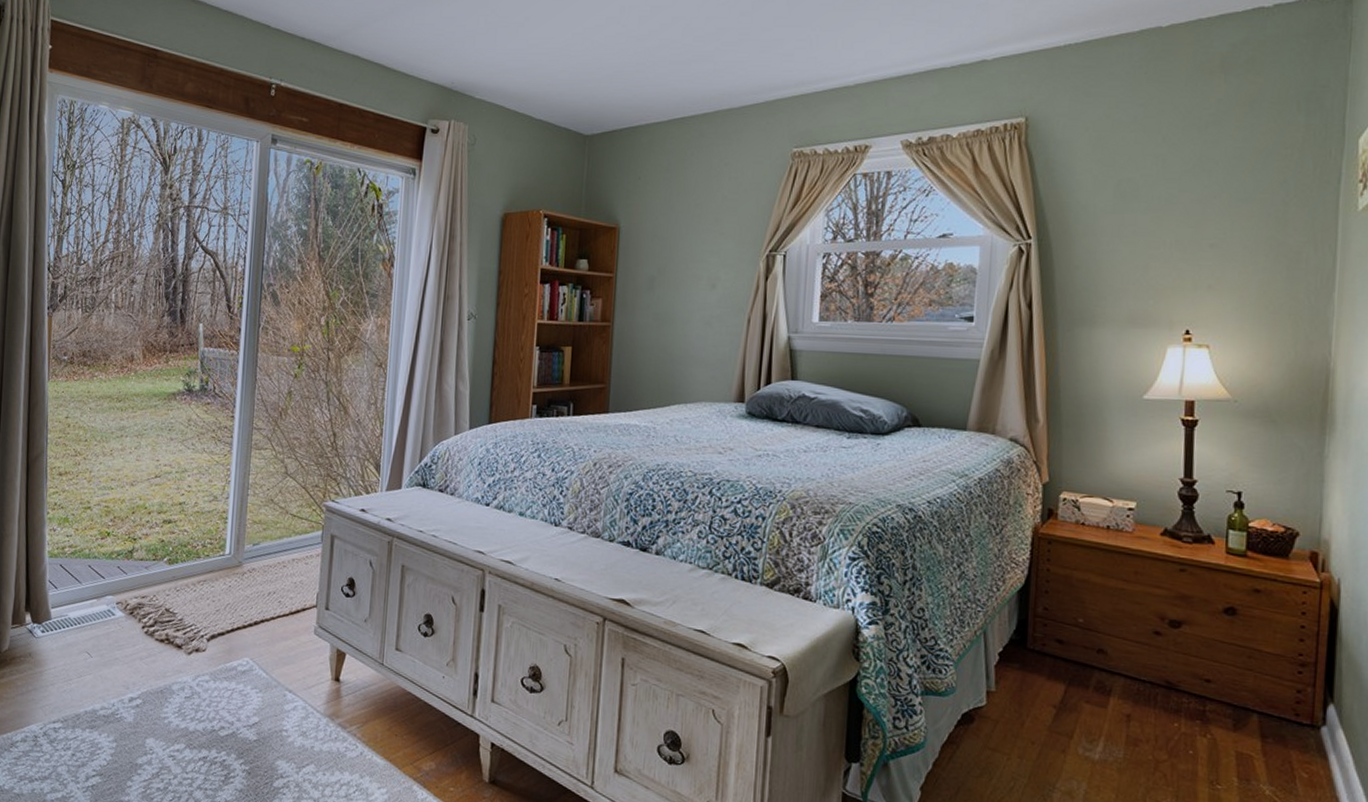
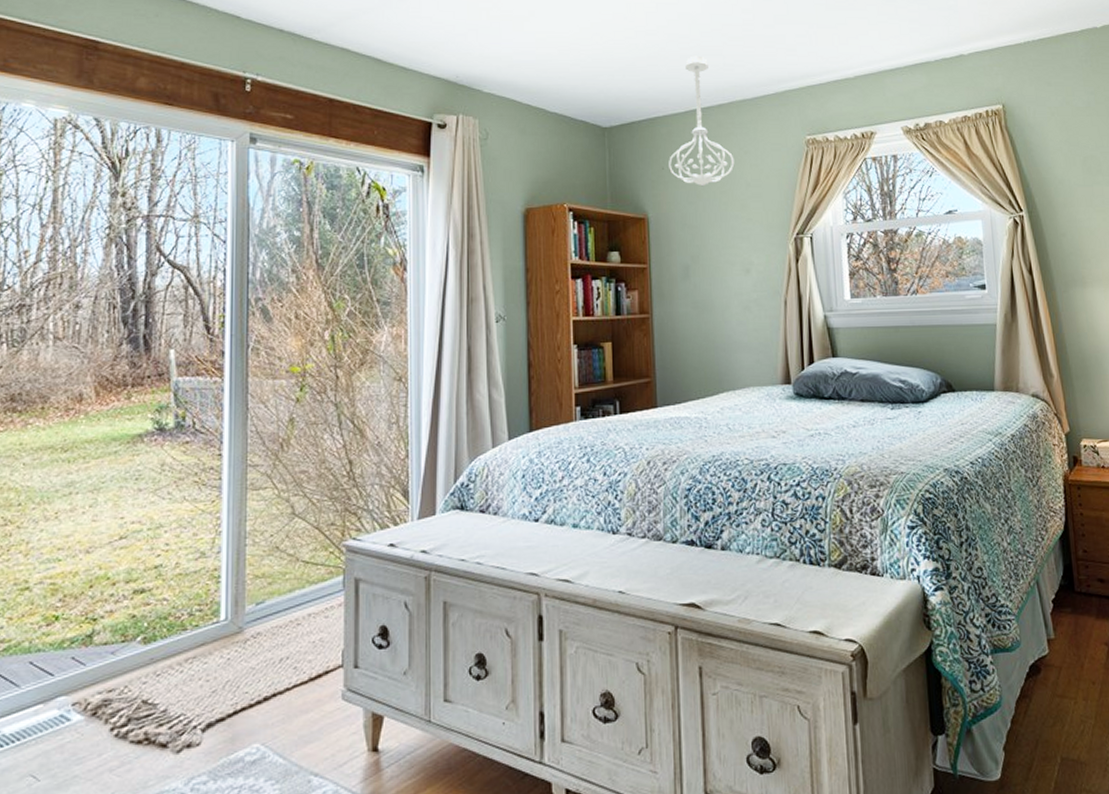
ceiling light fixture: none [645,62,713,198] -> present [669,56,735,187]

